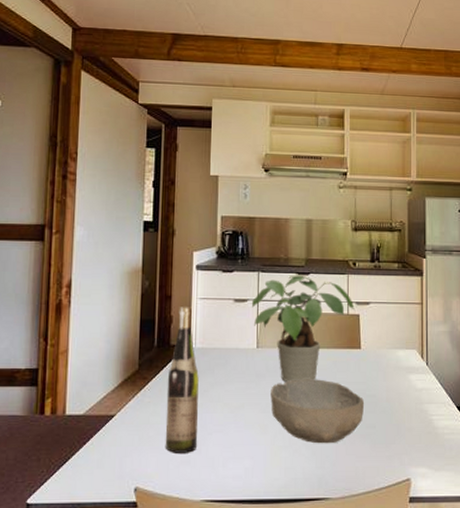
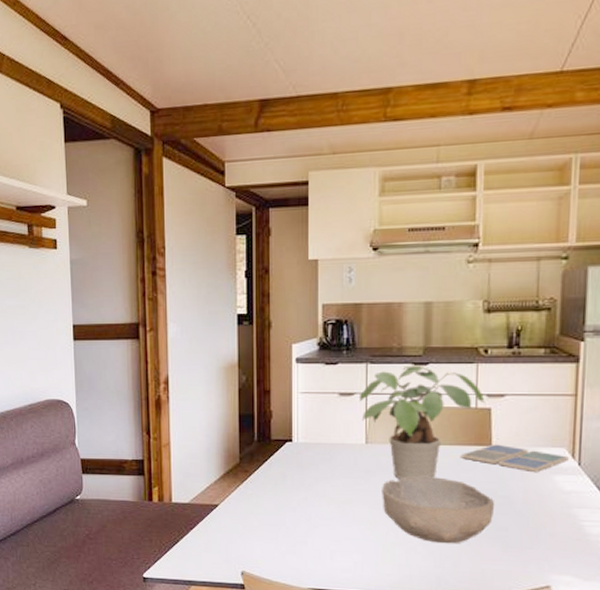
wine bottle: present [166,305,199,453] -> none [269,400,302,544]
drink coaster: none [337,347,419,373] -> present [461,444,569,473]

